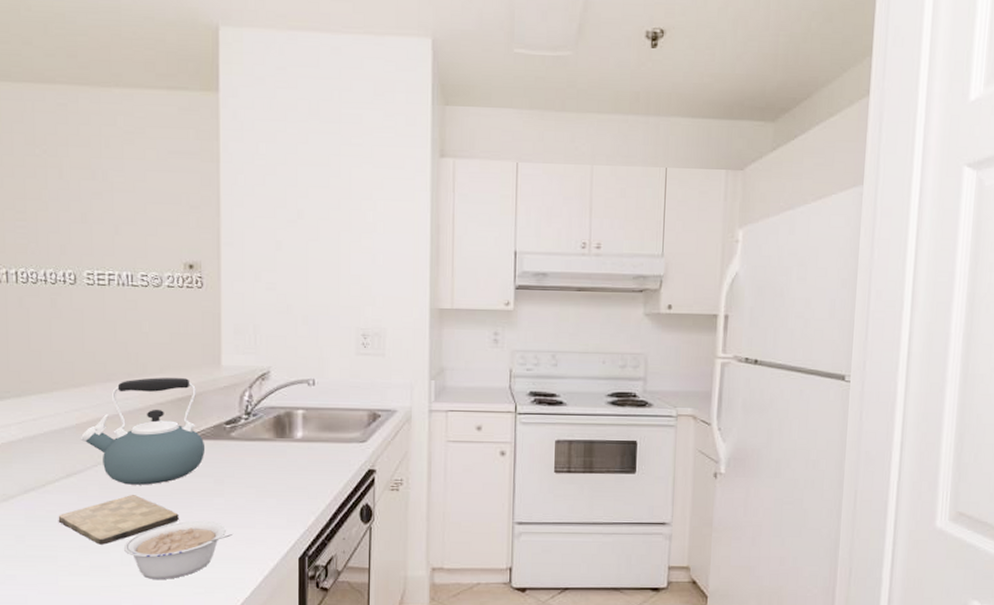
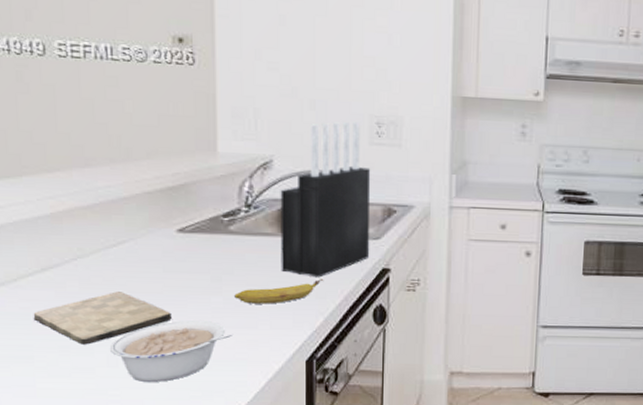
kettle: present [80,377,206,485] -> none [55,163,201,281]
banana: none [235,479,315,505] -> present [234,278,324,304]
knife block: none [276,334,358,479] -> present [280,121,371,278]

